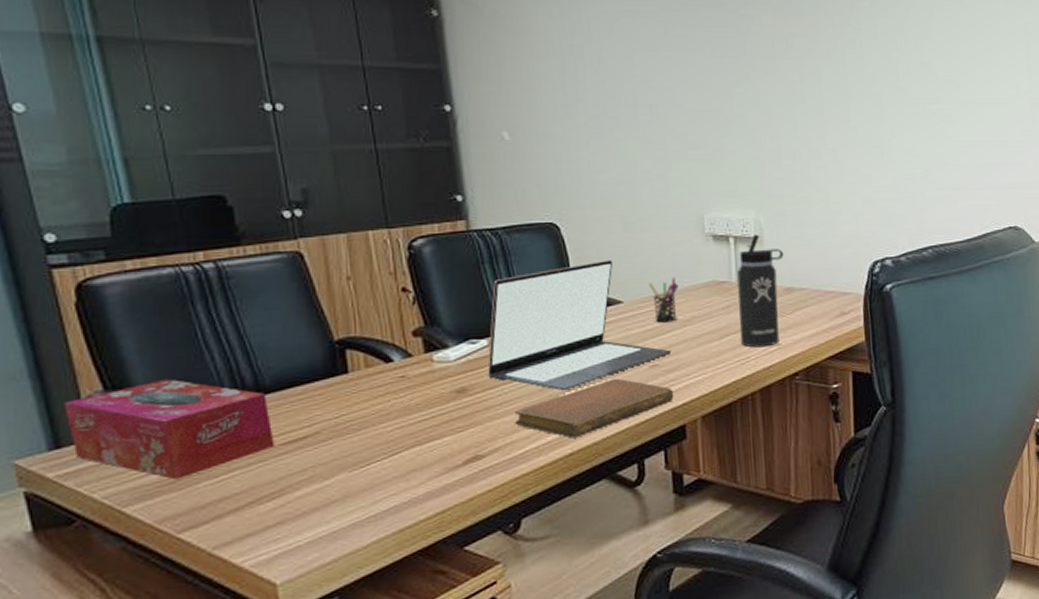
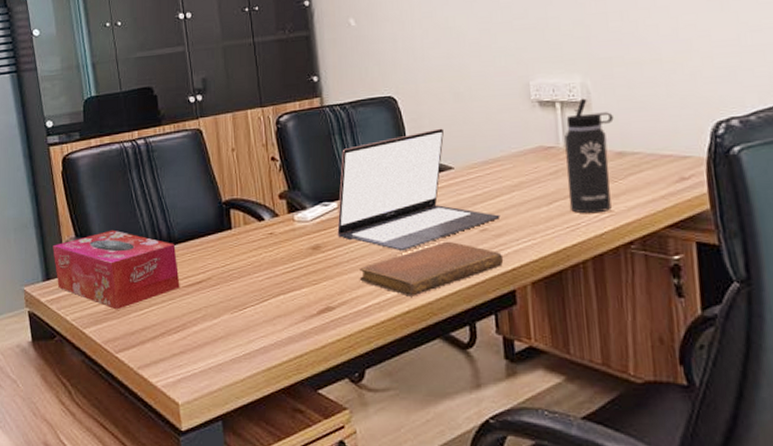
pen holder: present [648,278,679,323] -> none [476,144,506,188]

